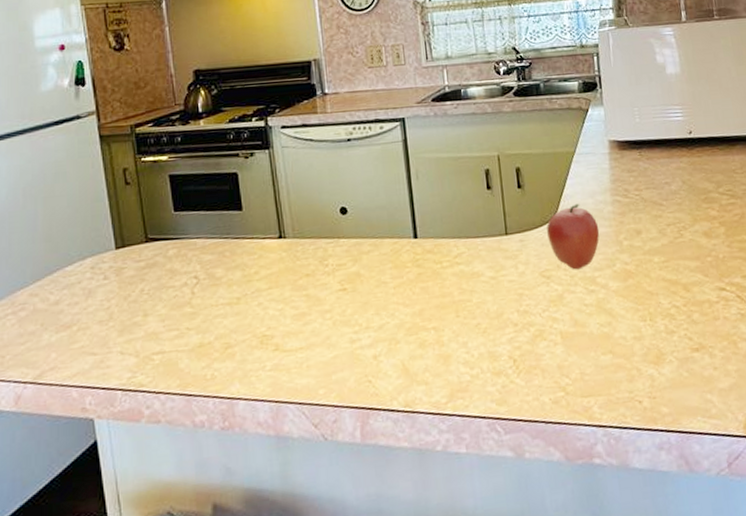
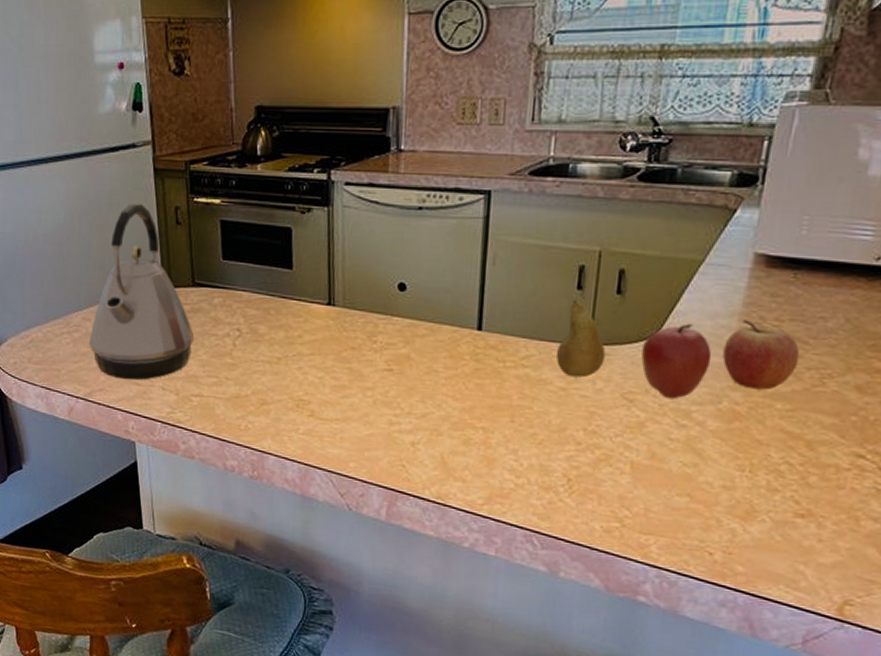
kettle: none [37,170,152,352] -> present [89,204,195,380]
fruit: none [482,199,521,266] -> present [556,300,606,378]
fruit: none [605,194,661,250] -> present [722,320,800,390]

